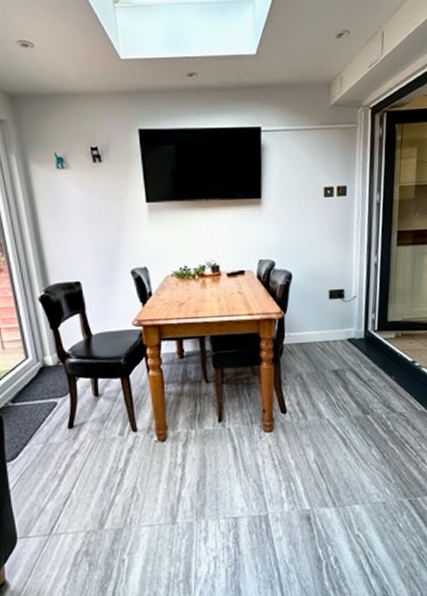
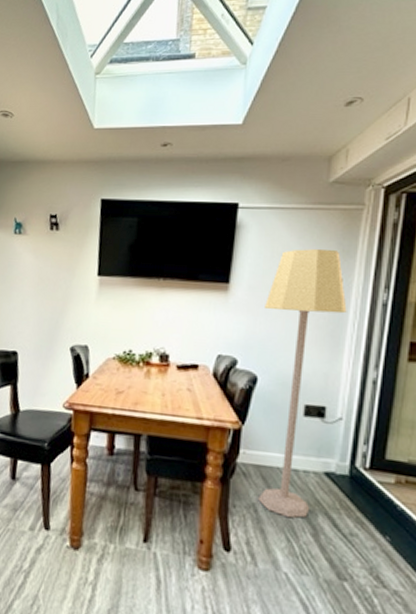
lamp: none [291,162,352,379] -> present [258,248,347,518]

